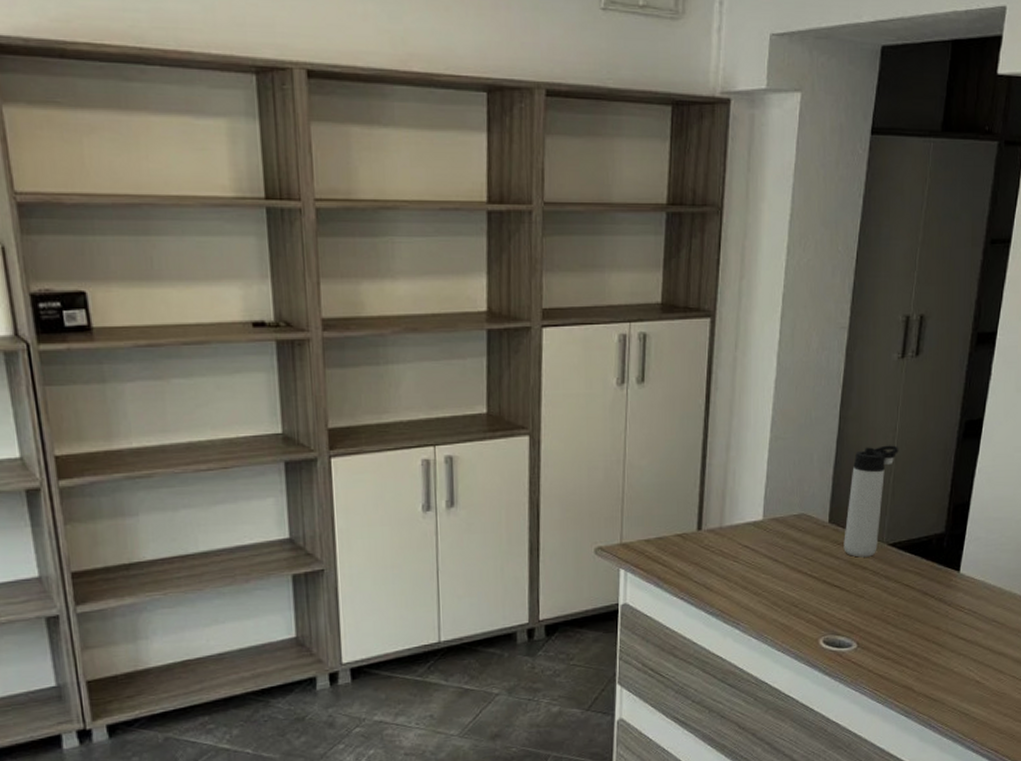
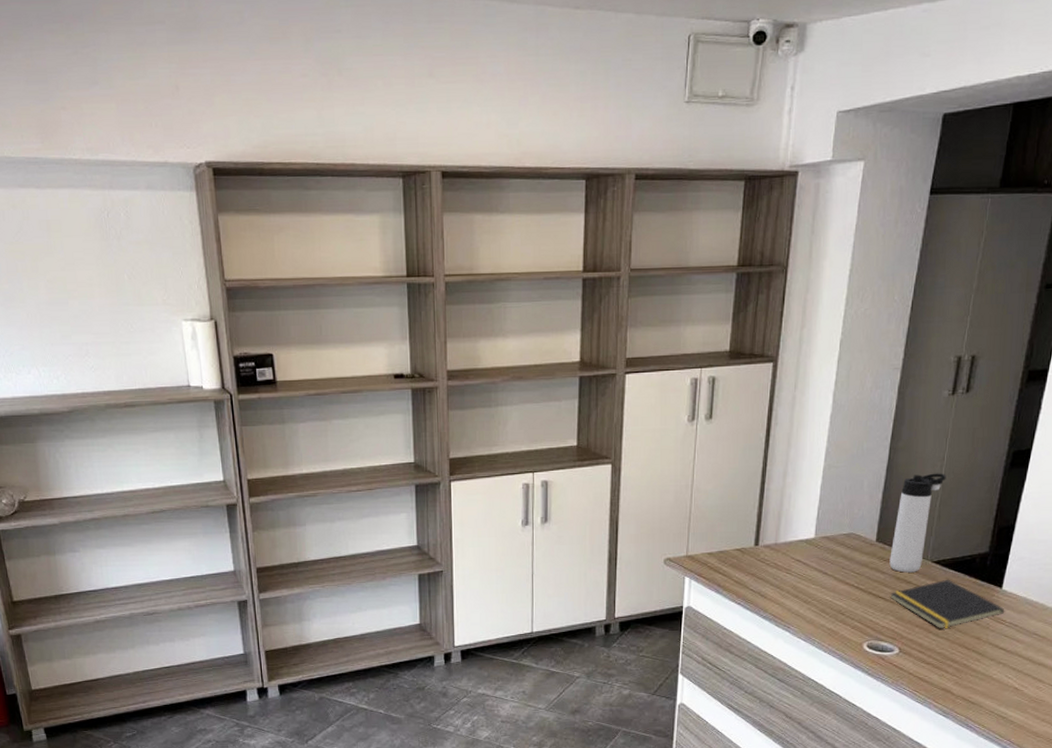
notepad: none [844,563,964,620] -> present [889,579,1005,629]

